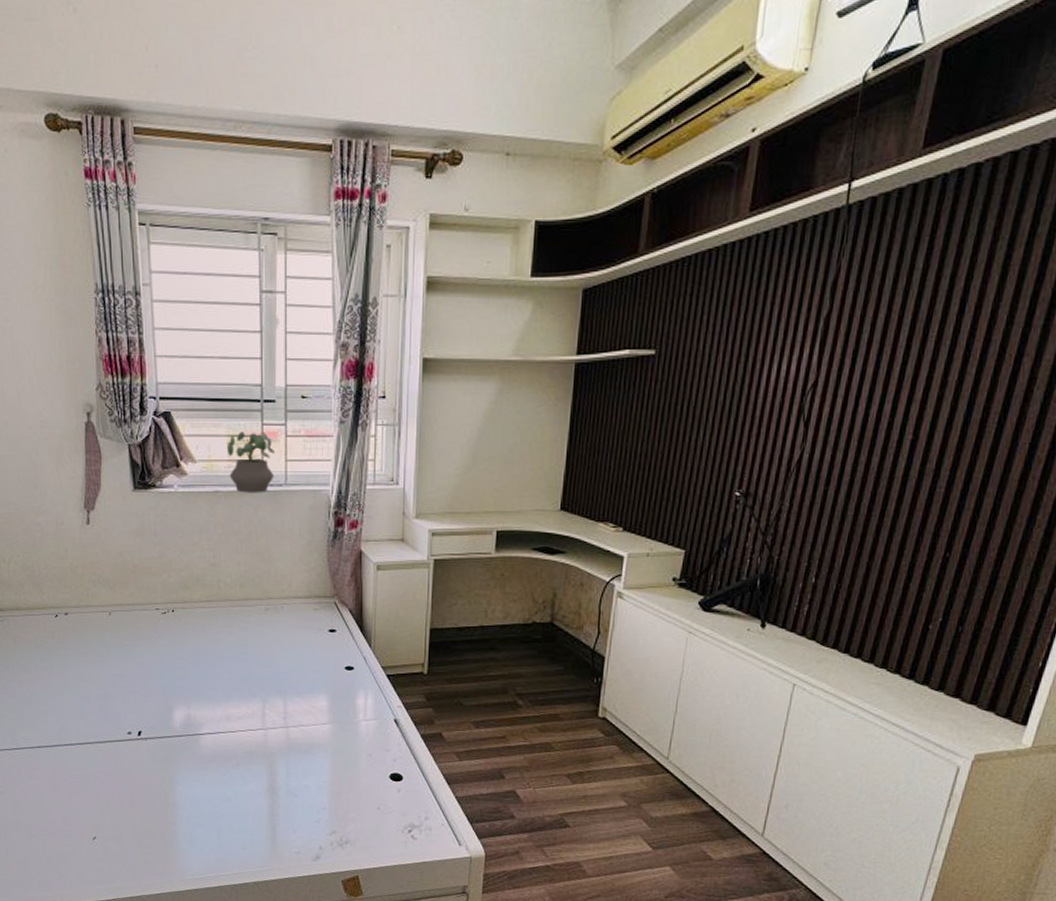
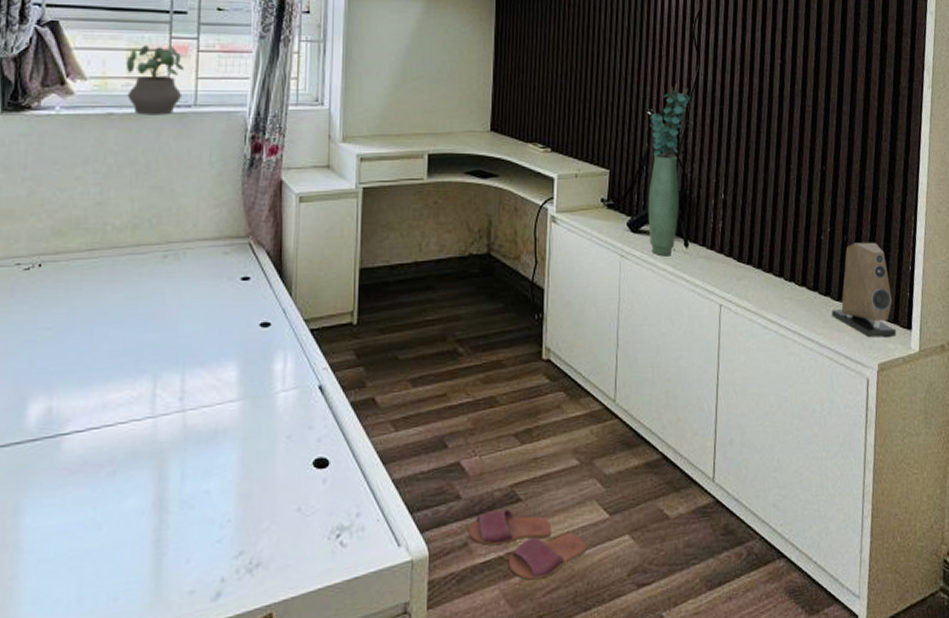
slippers: none [520,831,628,887] -> present [469,509,587,580]
vase: none [722,463,789,636] -> present [647,84,690,257]
speaker: none [926,634,1010,730] -> present [832,242,896,338]

